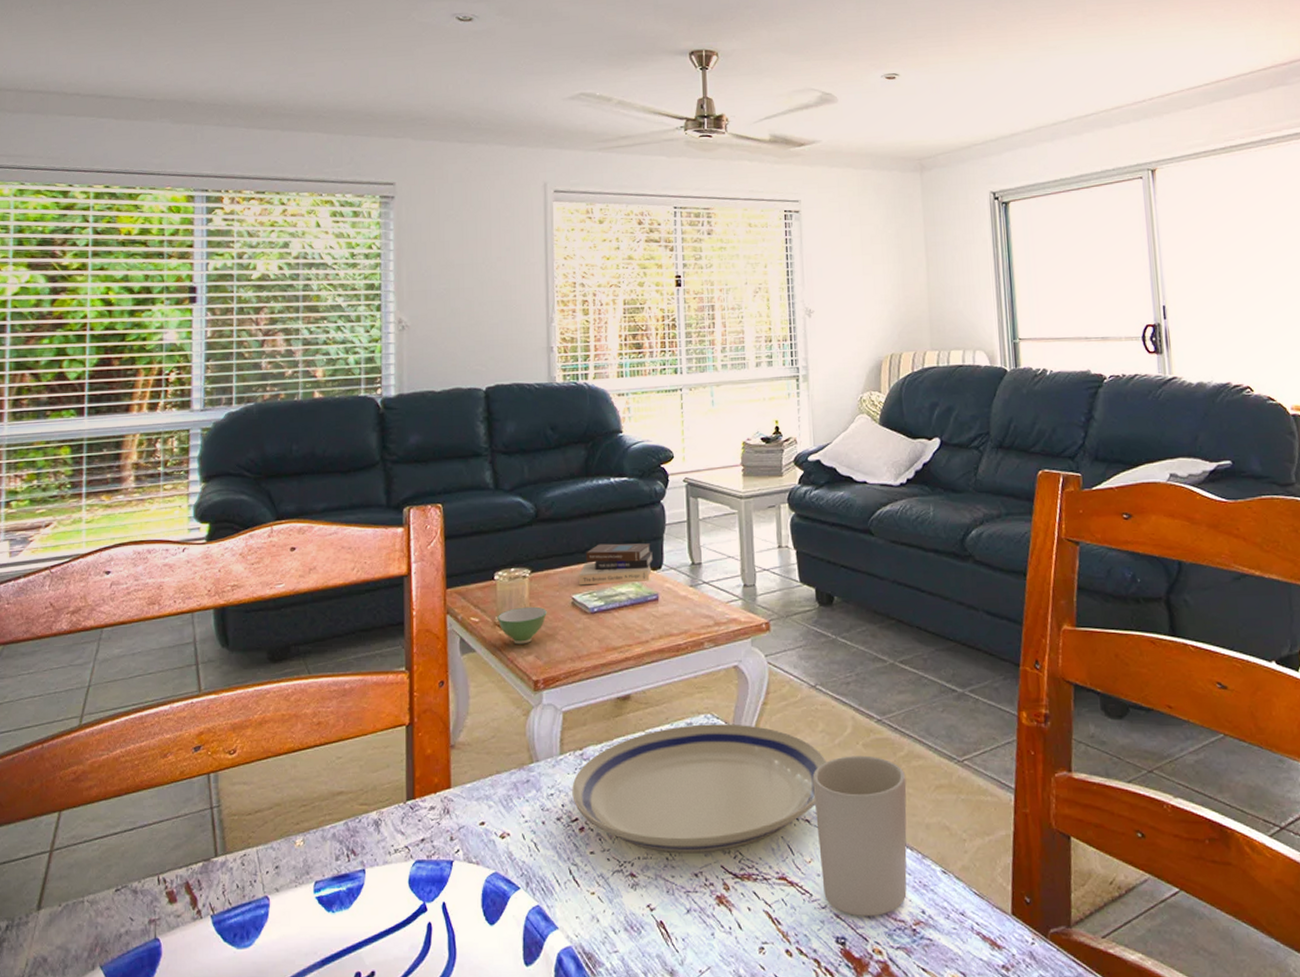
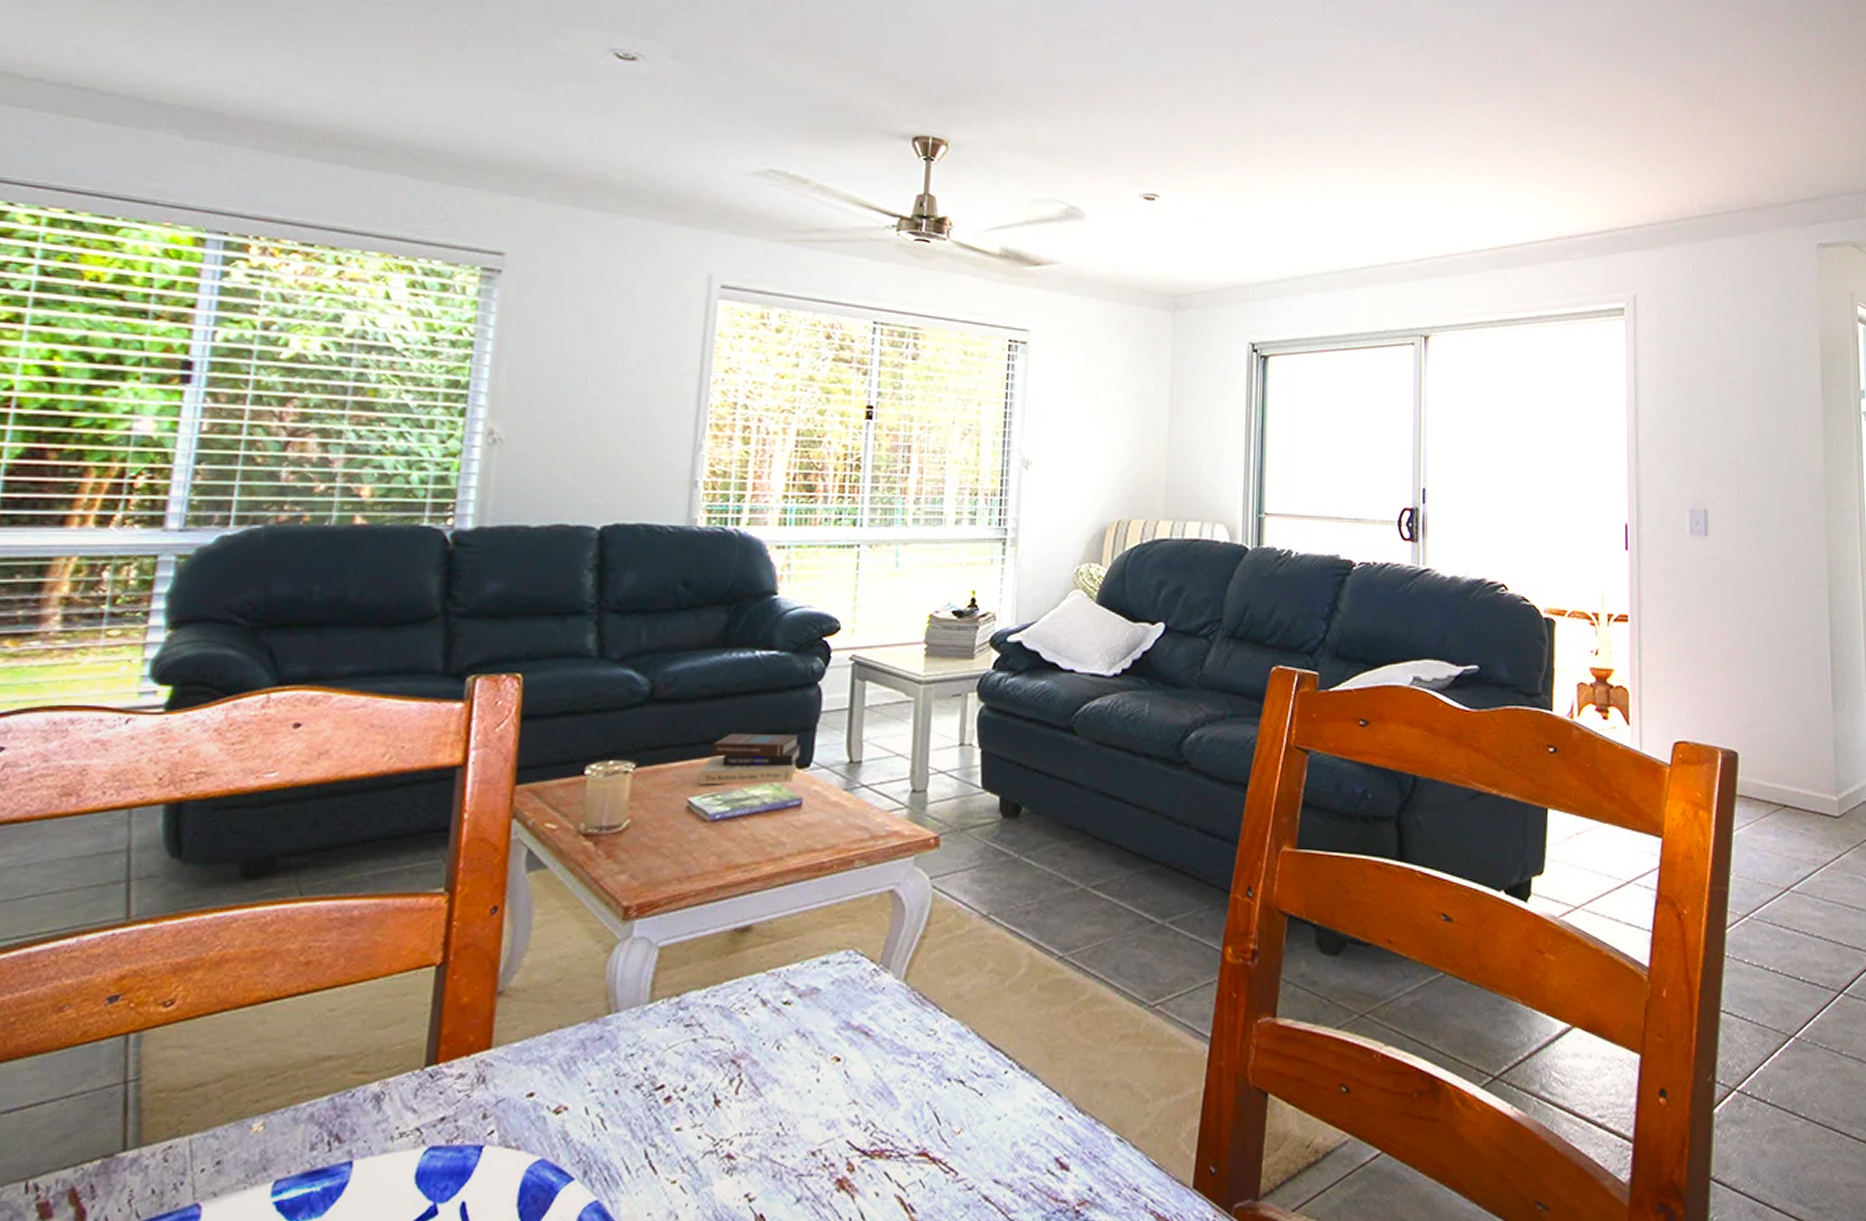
bowl: present [497,606,547,645] -> none [582,811,652,860]
plate: present [572,724,827,854] -> none [659,962,993,1128]
mug: present [812,755,907,917] -> none [972,1000,1086,1199]

